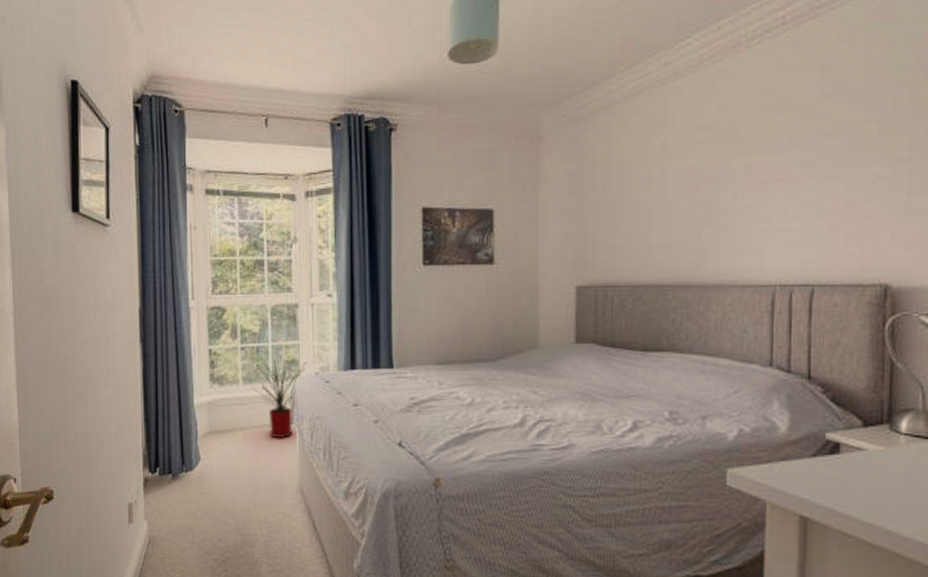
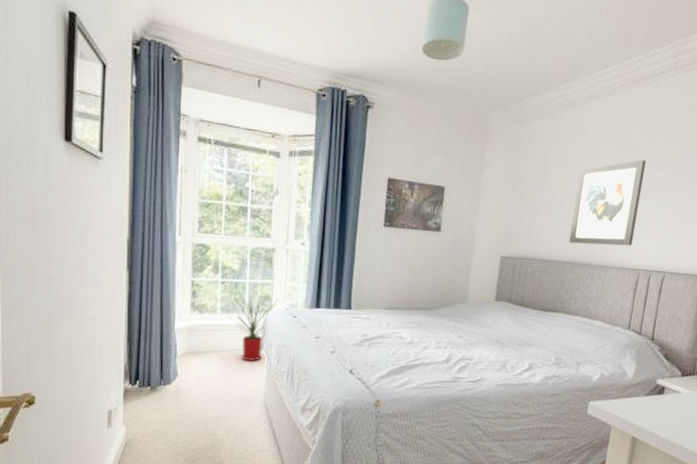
wall art: none [666,142,761,261] -> present [568,159,646,246]

